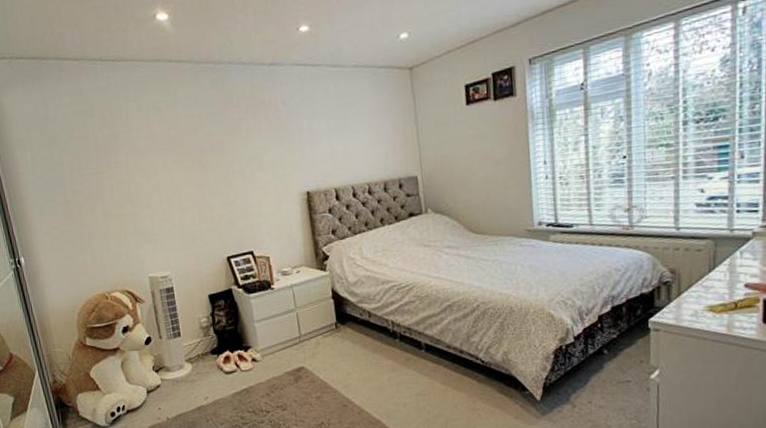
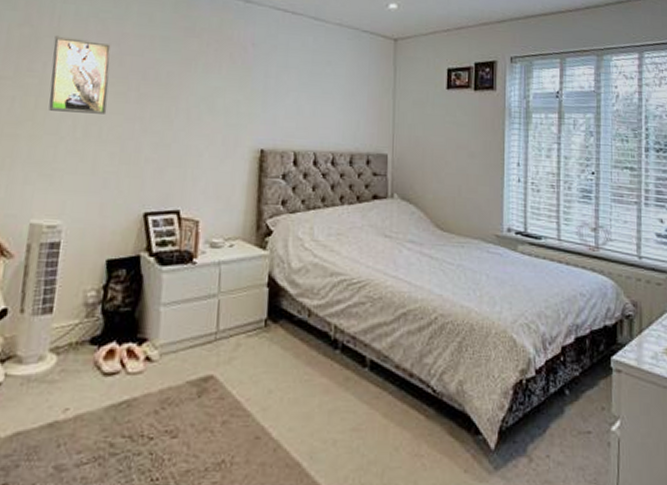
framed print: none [127,128,181,191] -> present [48,35,112,114]

